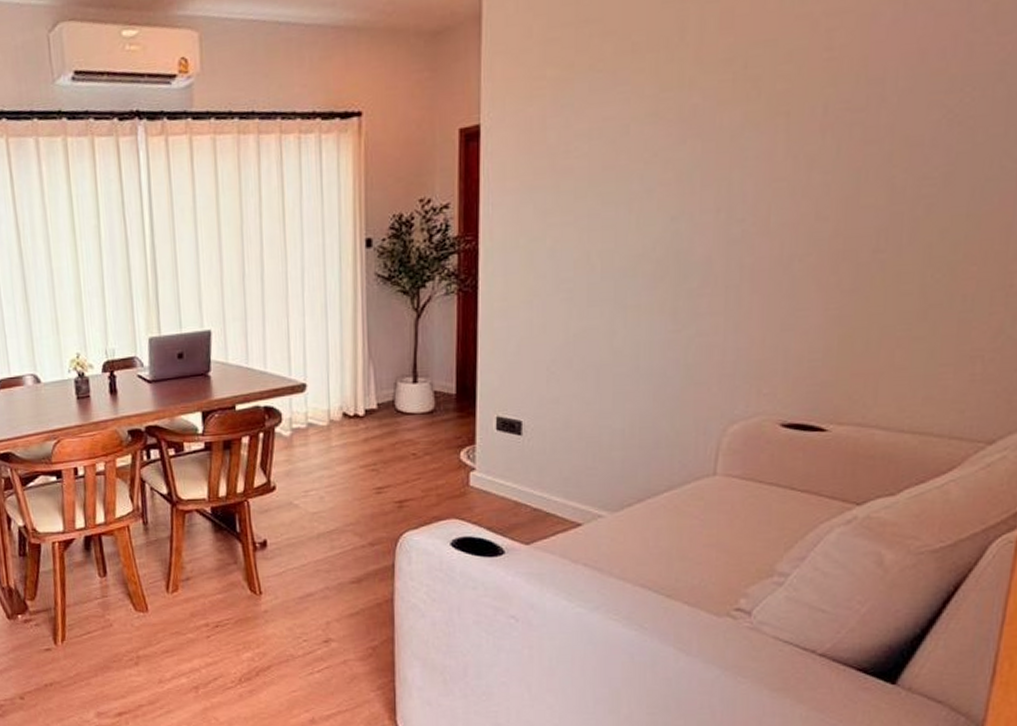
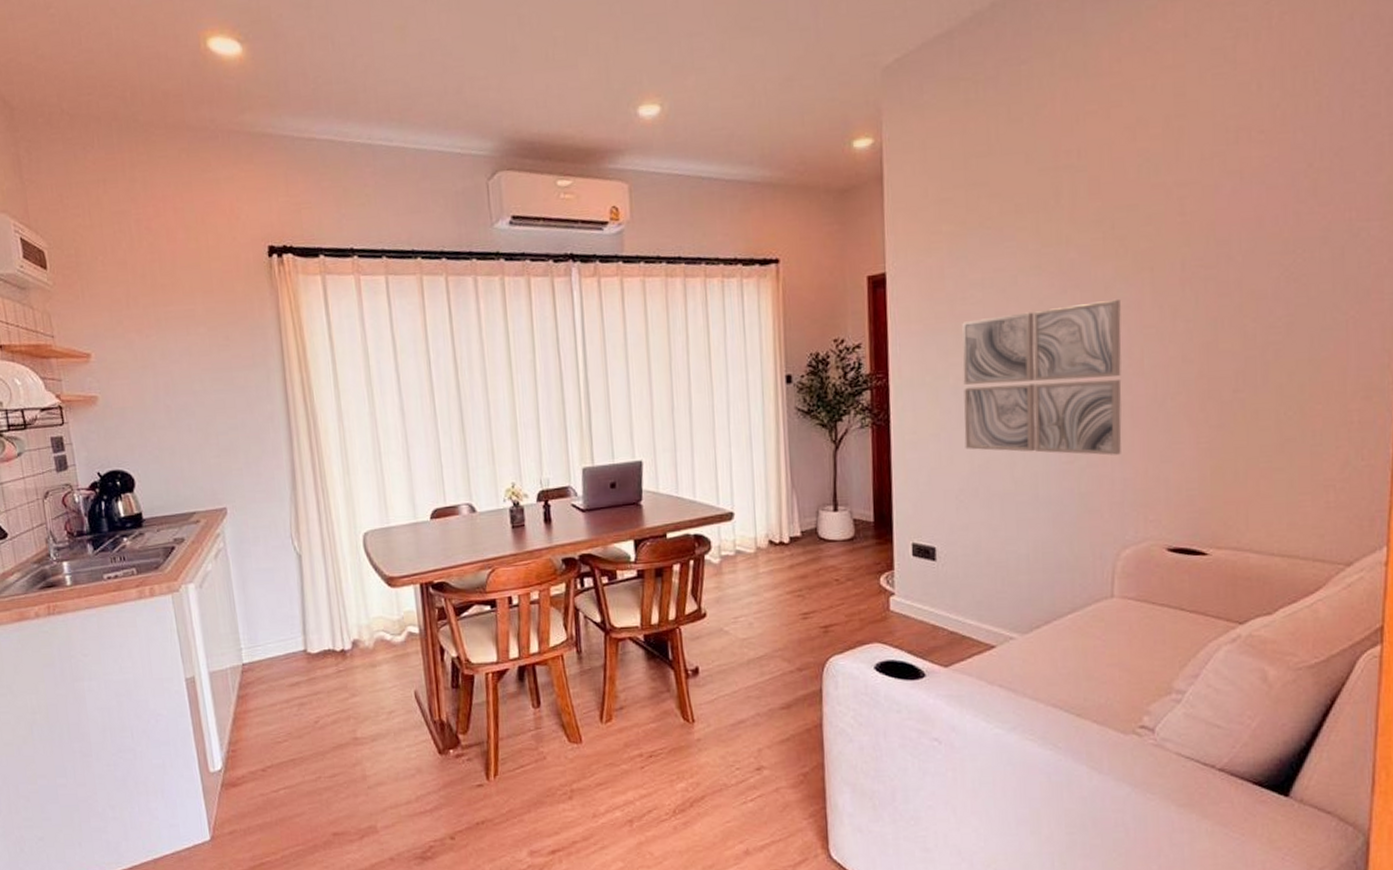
wall art: none [560,150,748,323] -> present [962,300,1122,455]

